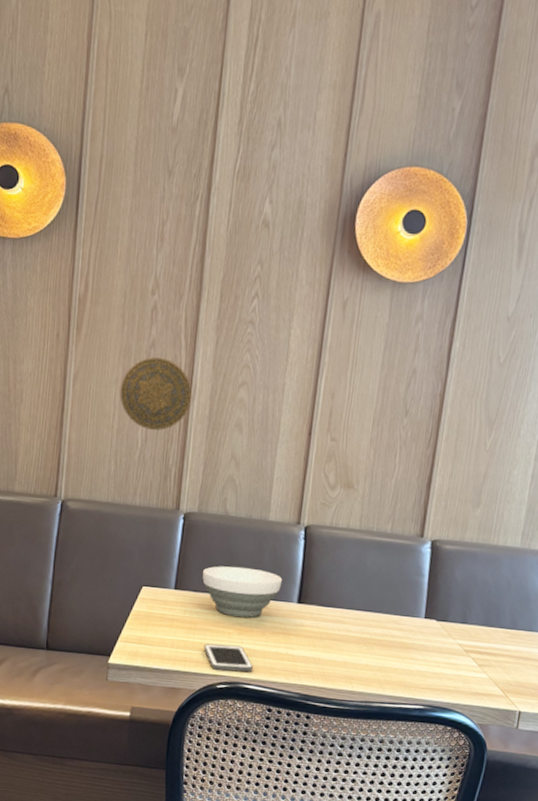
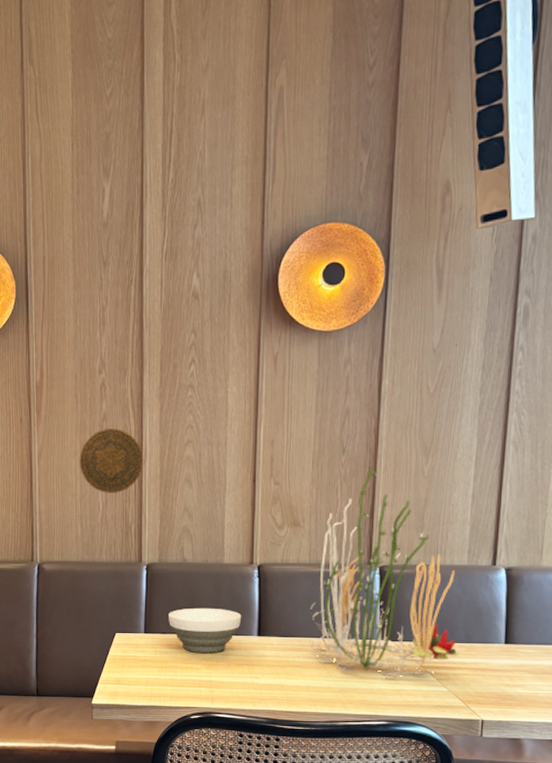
cell phone: present [203,643,253,673] -> none [175,679,222,703]
plant: none [351,431,507,661] -> present [309,465,459,679]

